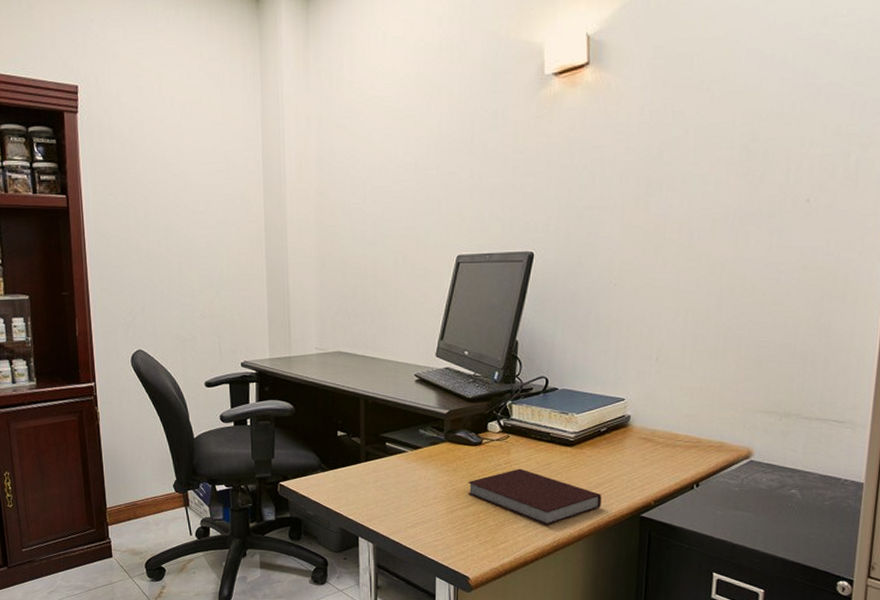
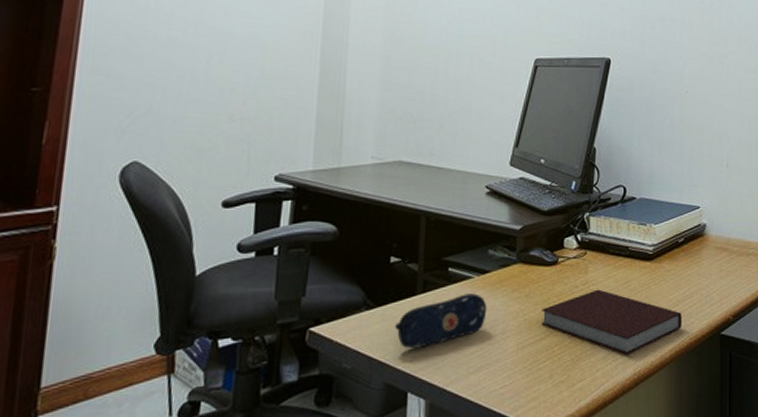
pencil case: none [344,464,420,505] -> present [394,293,487,349]

